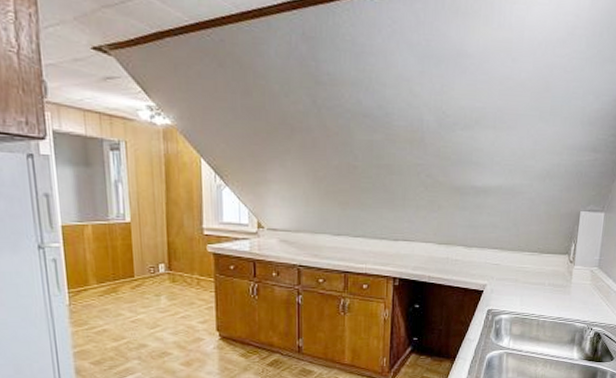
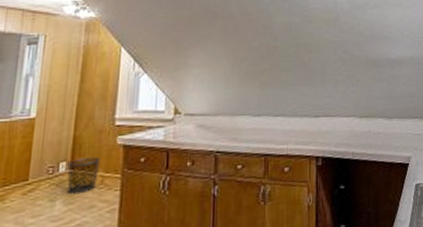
trash can: none [165,261,194,292] -> present [67,157,99,195]

